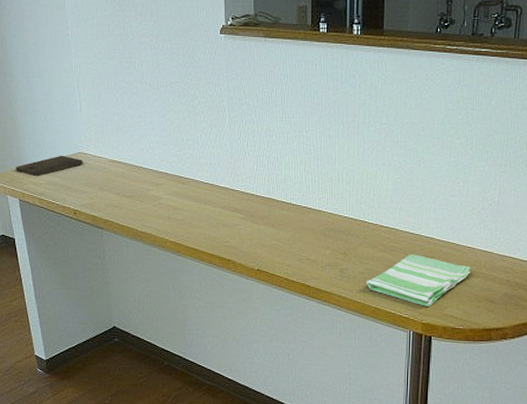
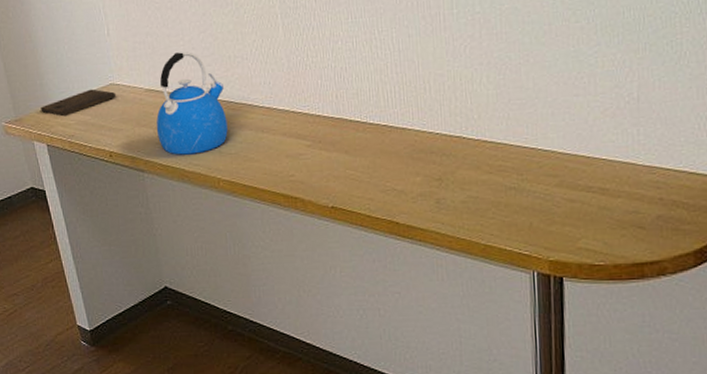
kettle: none [116,131,177,218] -> present [156,51,228,155]
dish towel: present [366,254,470,307] -> none [471,173,608,239]

